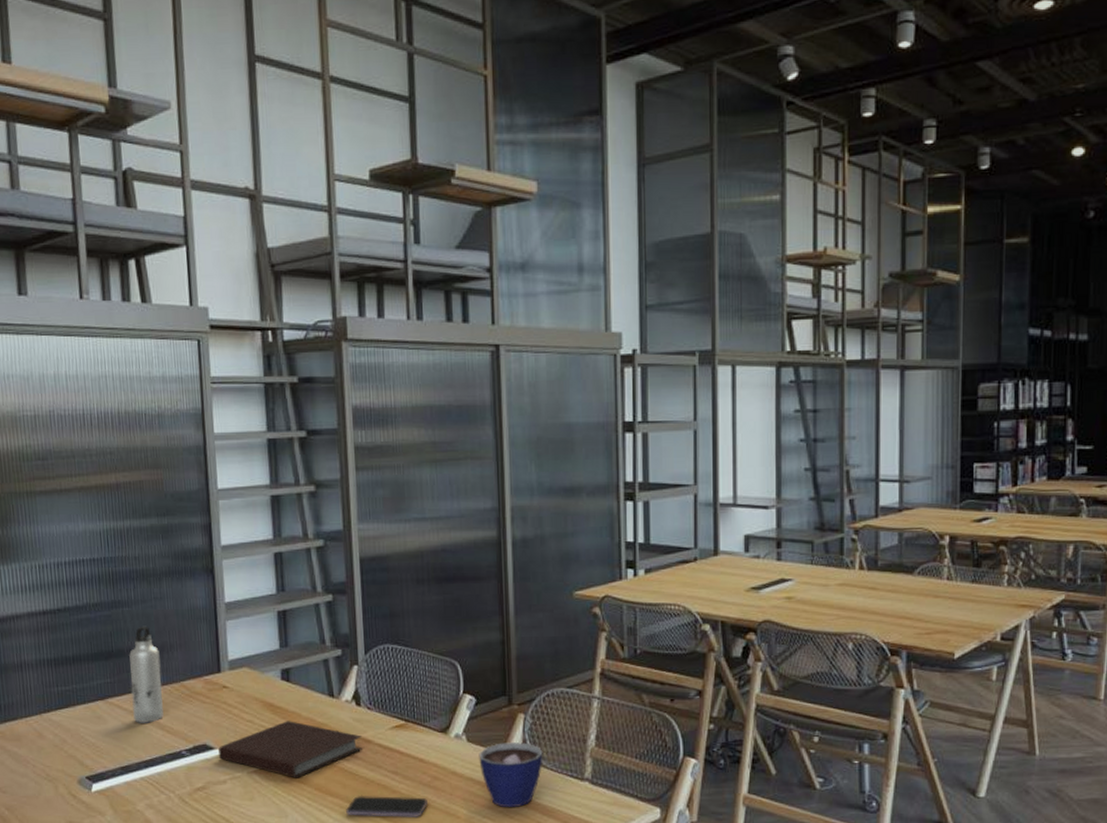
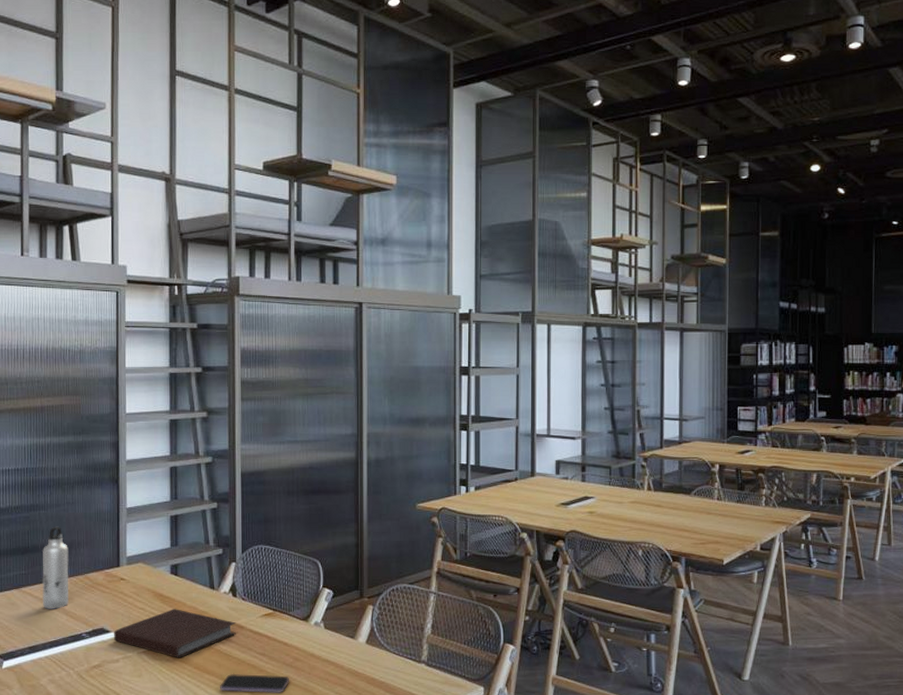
cup: present [478,742,543,808] -> none [334,630,388,686]

